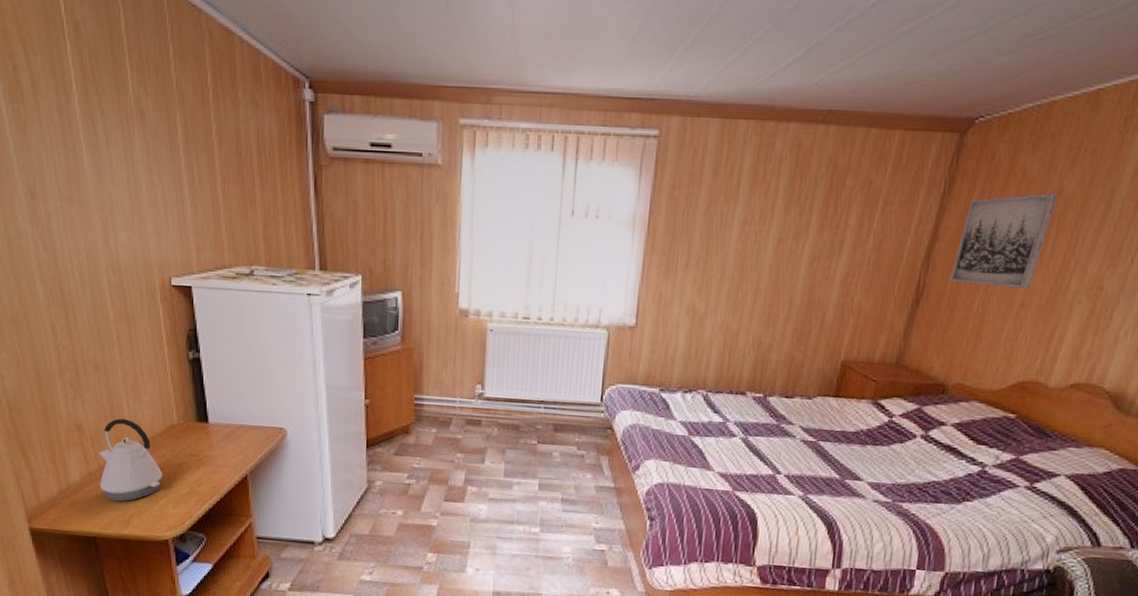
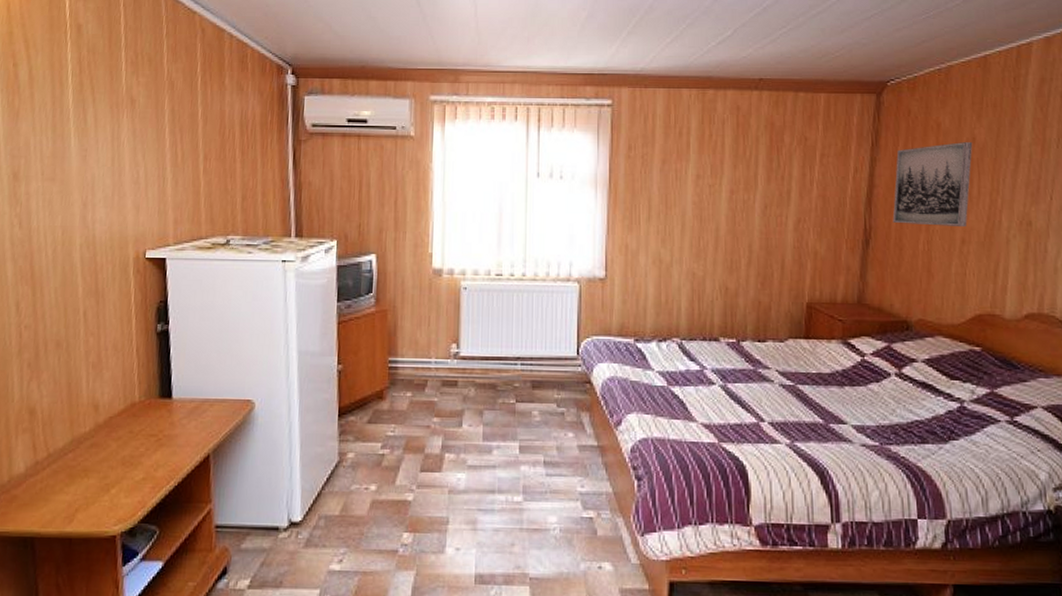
kettle: present [98,418,162,502] -> none [46,399,117,494]

